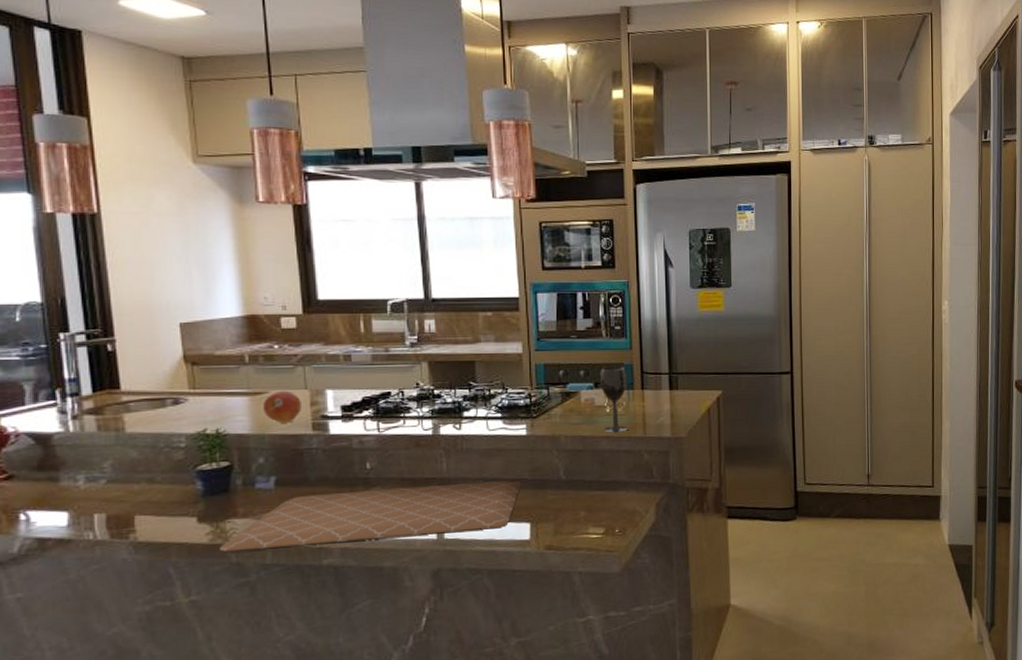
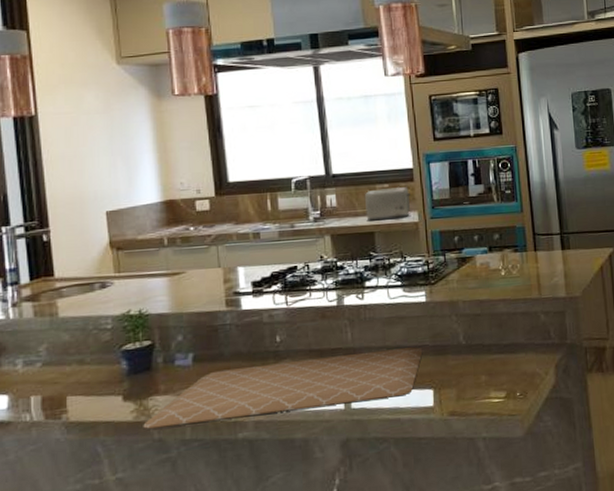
fruit: present [263,390,303,423] -> none [181,269,217,302]
toaster: none [465,316,515,350] -> present [364,187,410,221]
wine glass: present [599,365,628,433] -> none [493,228,524,296]

